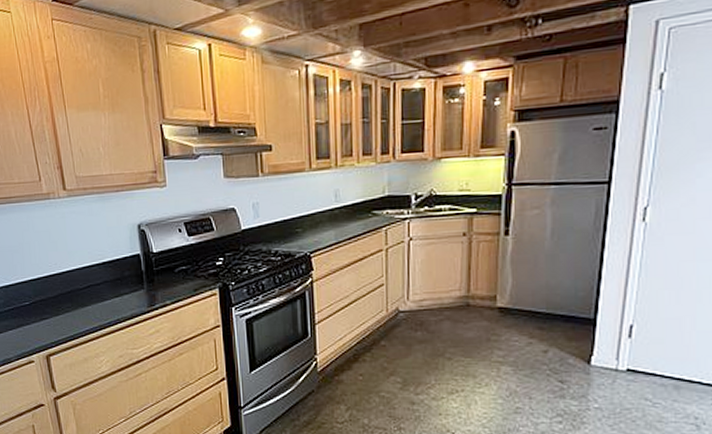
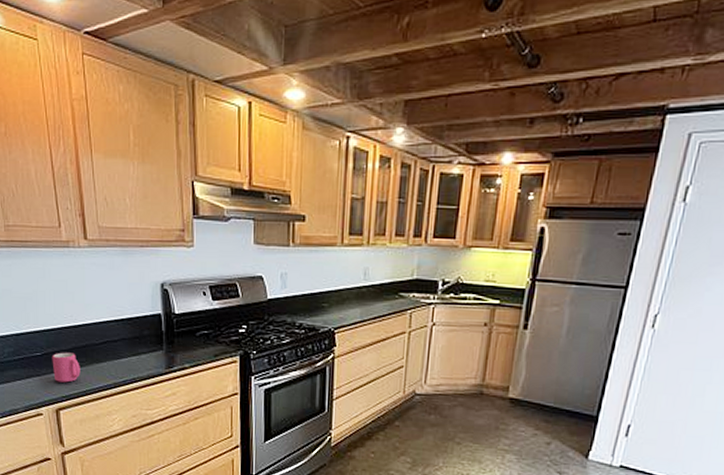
mug: none [39,299,67,329] -> present [52,352,80,383]

